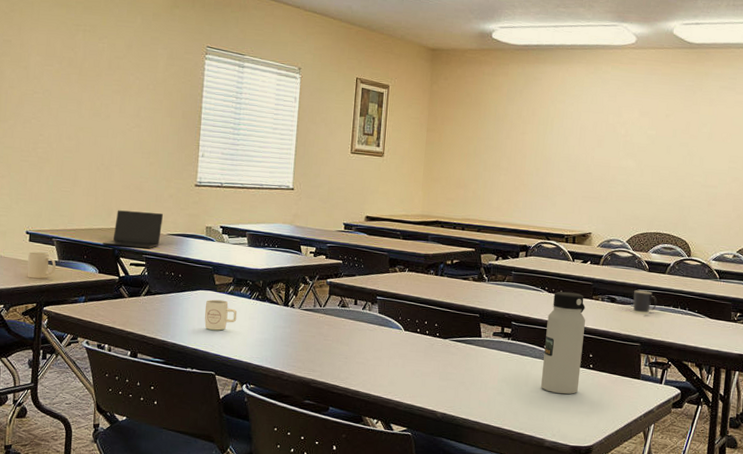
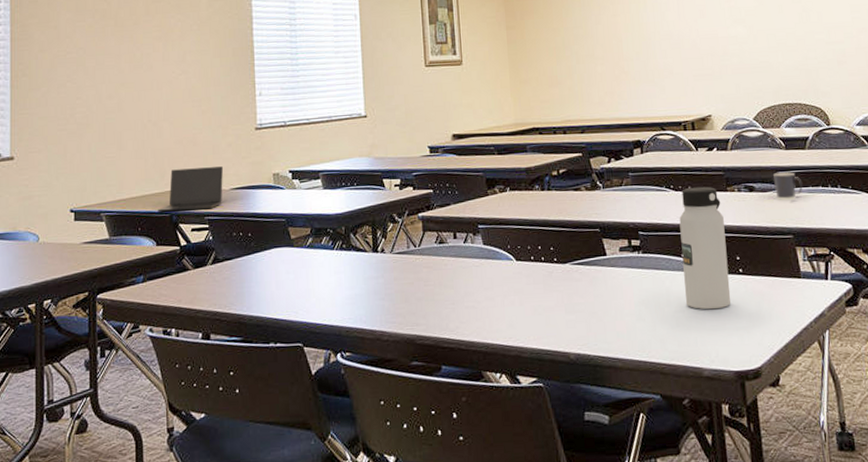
mug: present [27,252,56,279] -> none [74,231,107,264]
mug: present [204,299,237,331] -> none [282,256,321,294]

